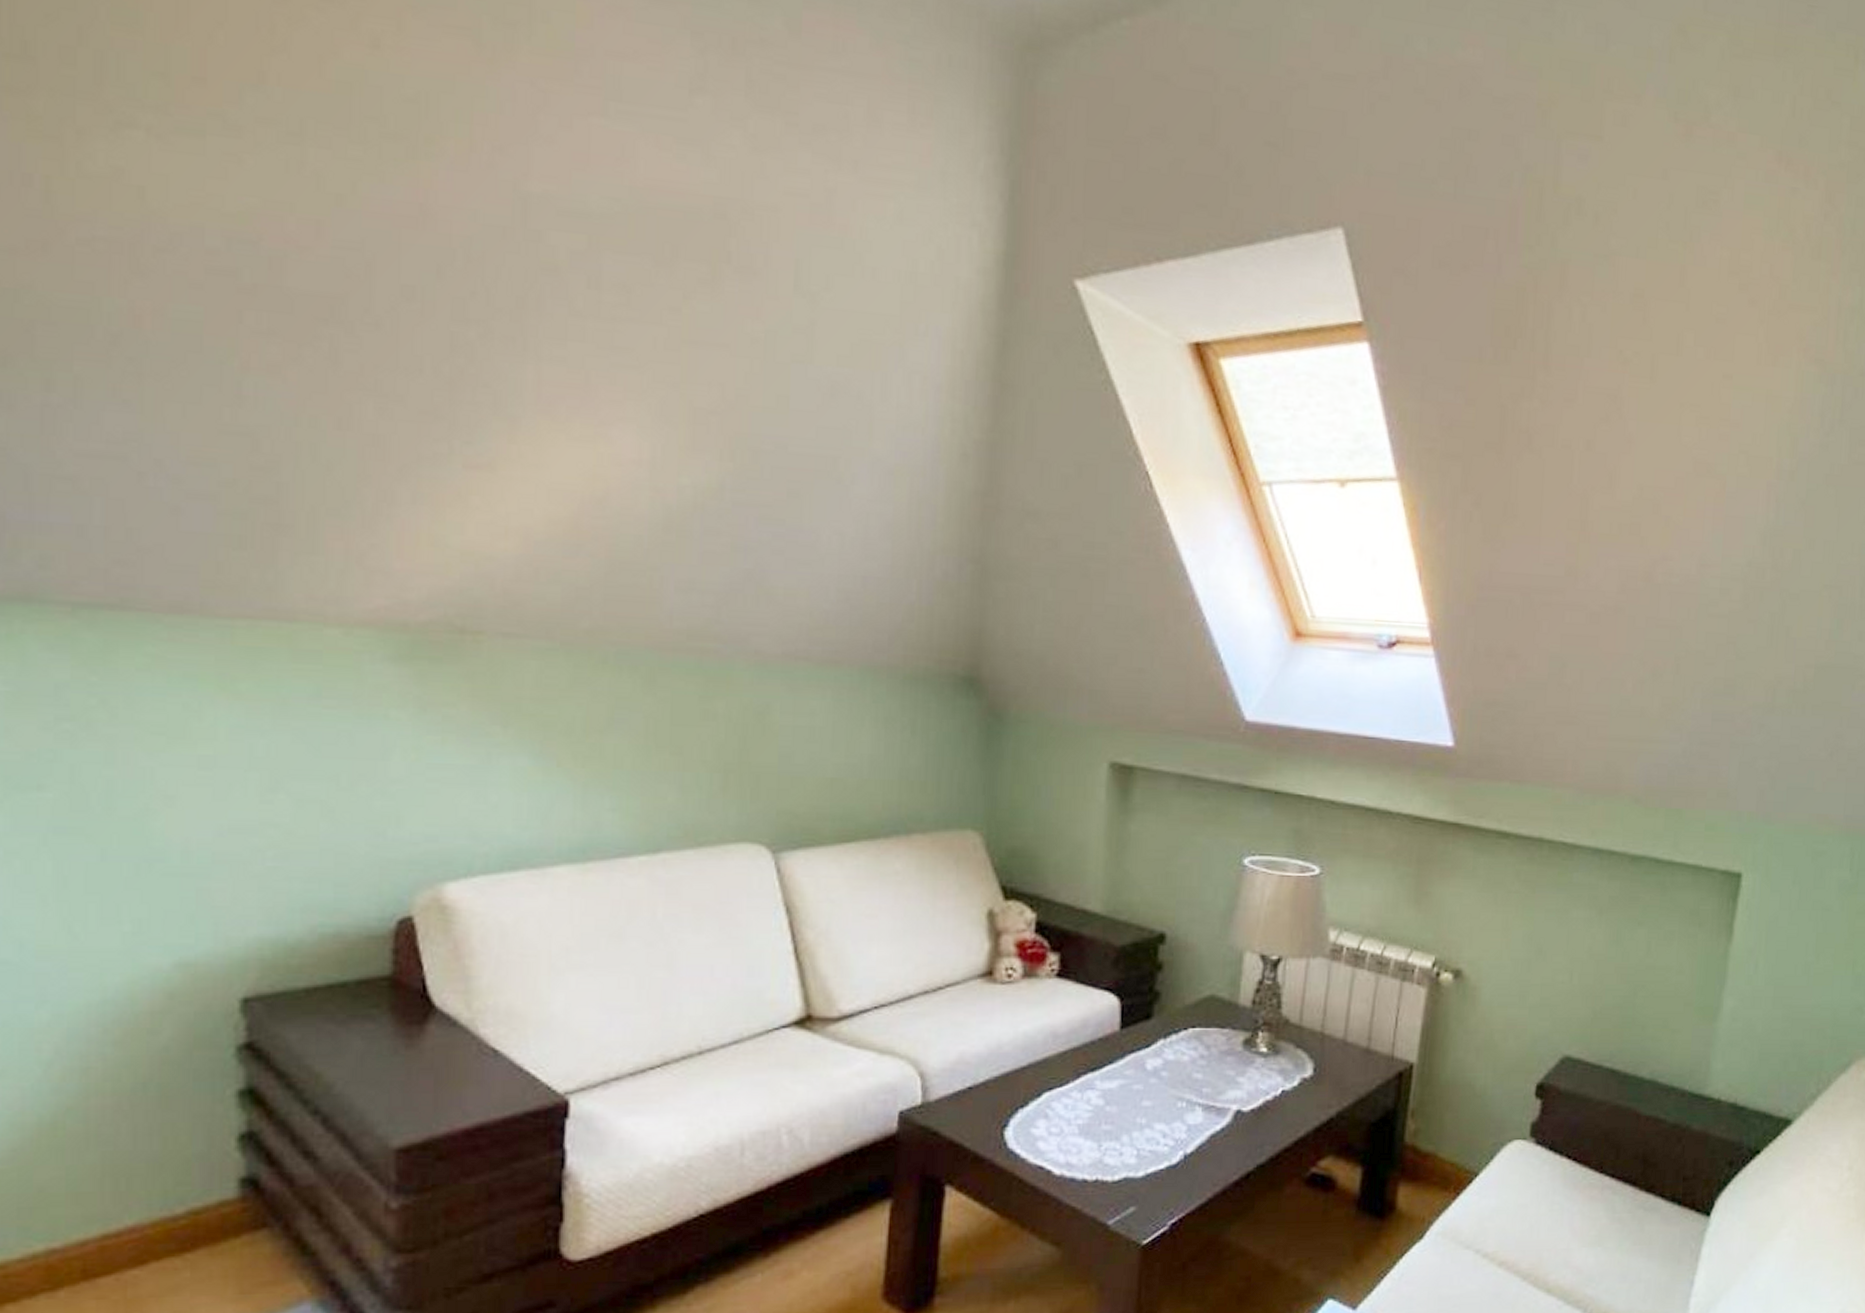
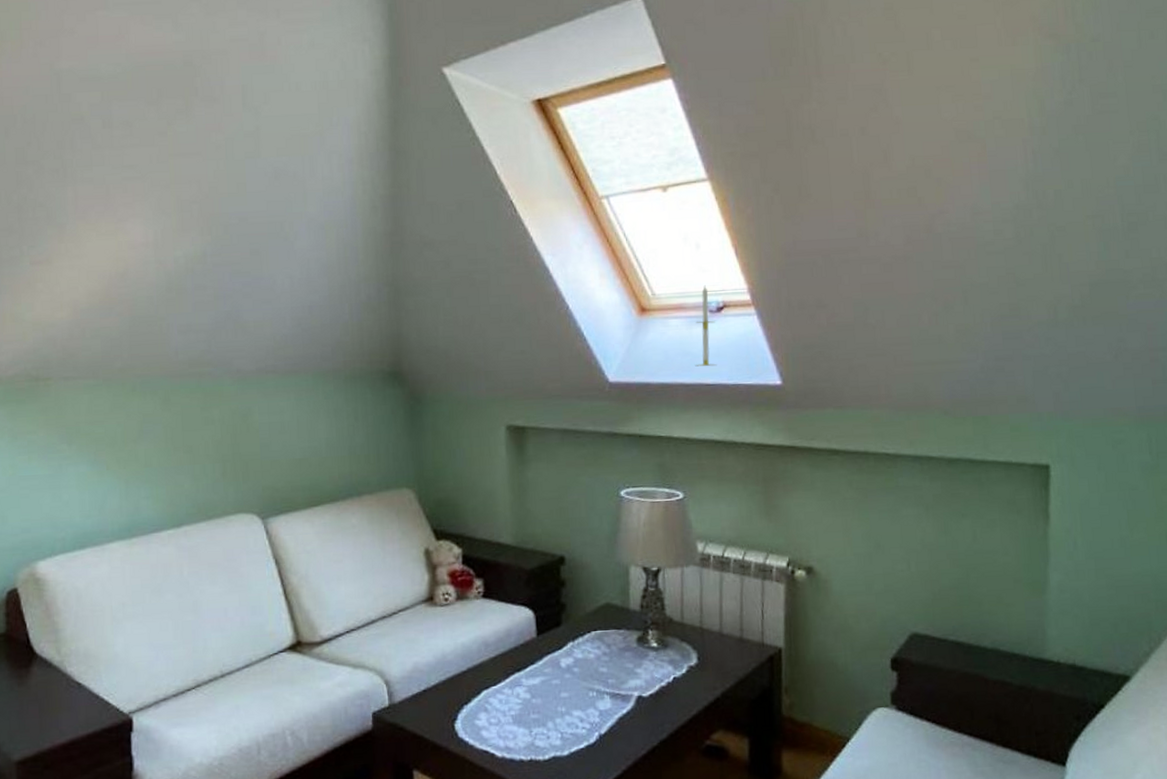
candle: none [1353,613,1384,716] -> present [695,285,717,367]

